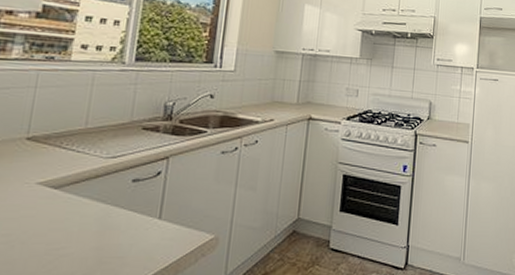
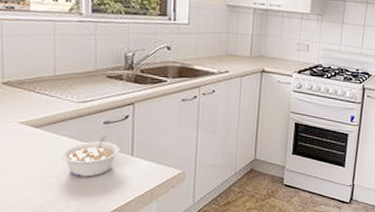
legume: none [77,194,148,247] -> present [60,134,121,177]

